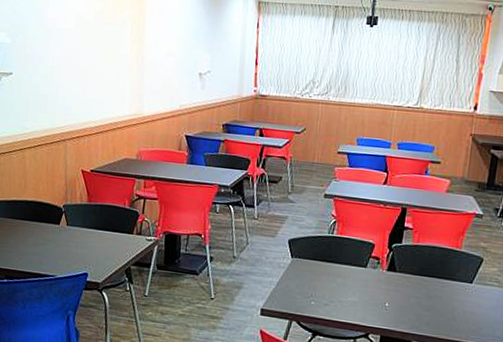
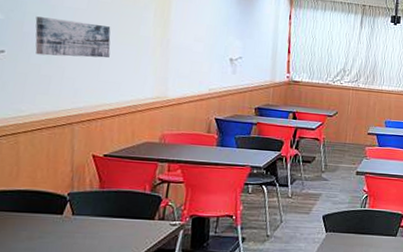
wall art: none [34,39,95,77] -> present [35,16,111,58]

